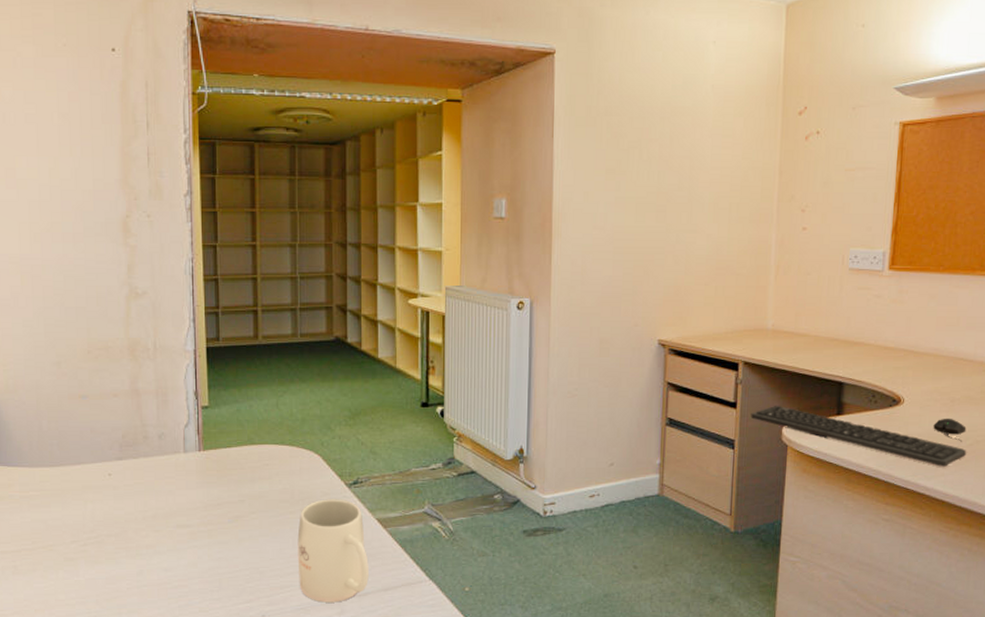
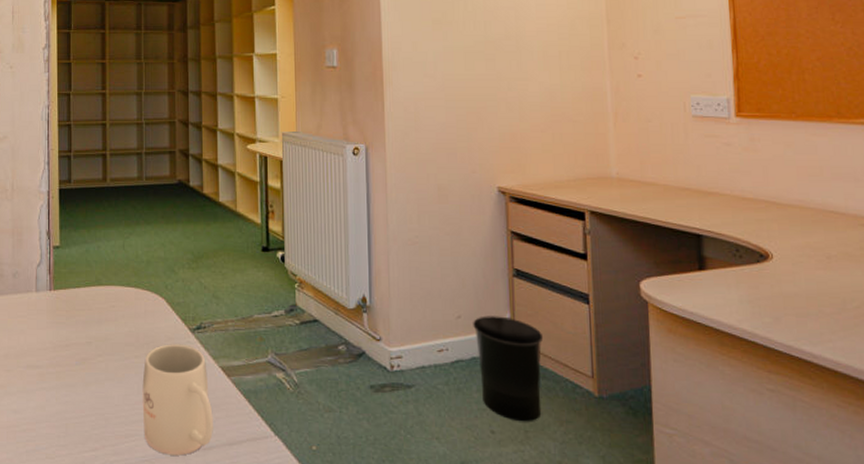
waste bin: none [624,462,689,556] -> present [473,316,544,421]
computer keyboard: present [750,405,967,467] -> none [603,257,855,331]
computer mouse: present [933,419,967,442] -> none [810,277,850,304]

